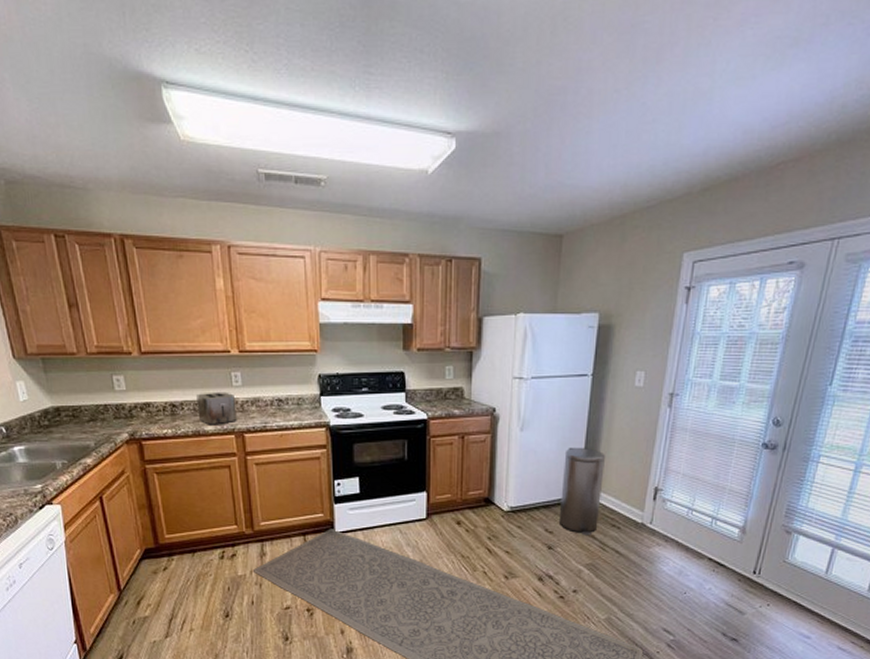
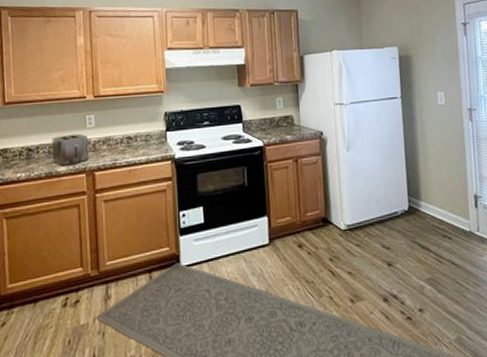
pedal bin: present [558,448,605,536] -> none [389,162,431,249]

